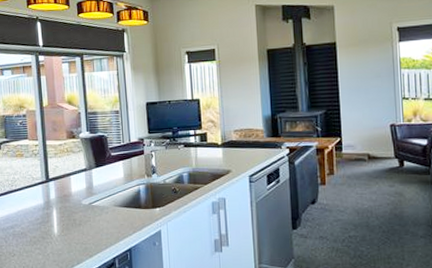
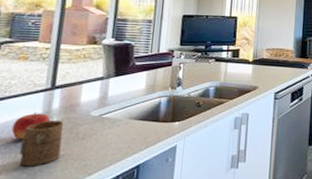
fruit: none [23,202,51,226] -> present [11,112,51,140]
cup: none [32,208,64,249] -> present [19,120,64,167]

